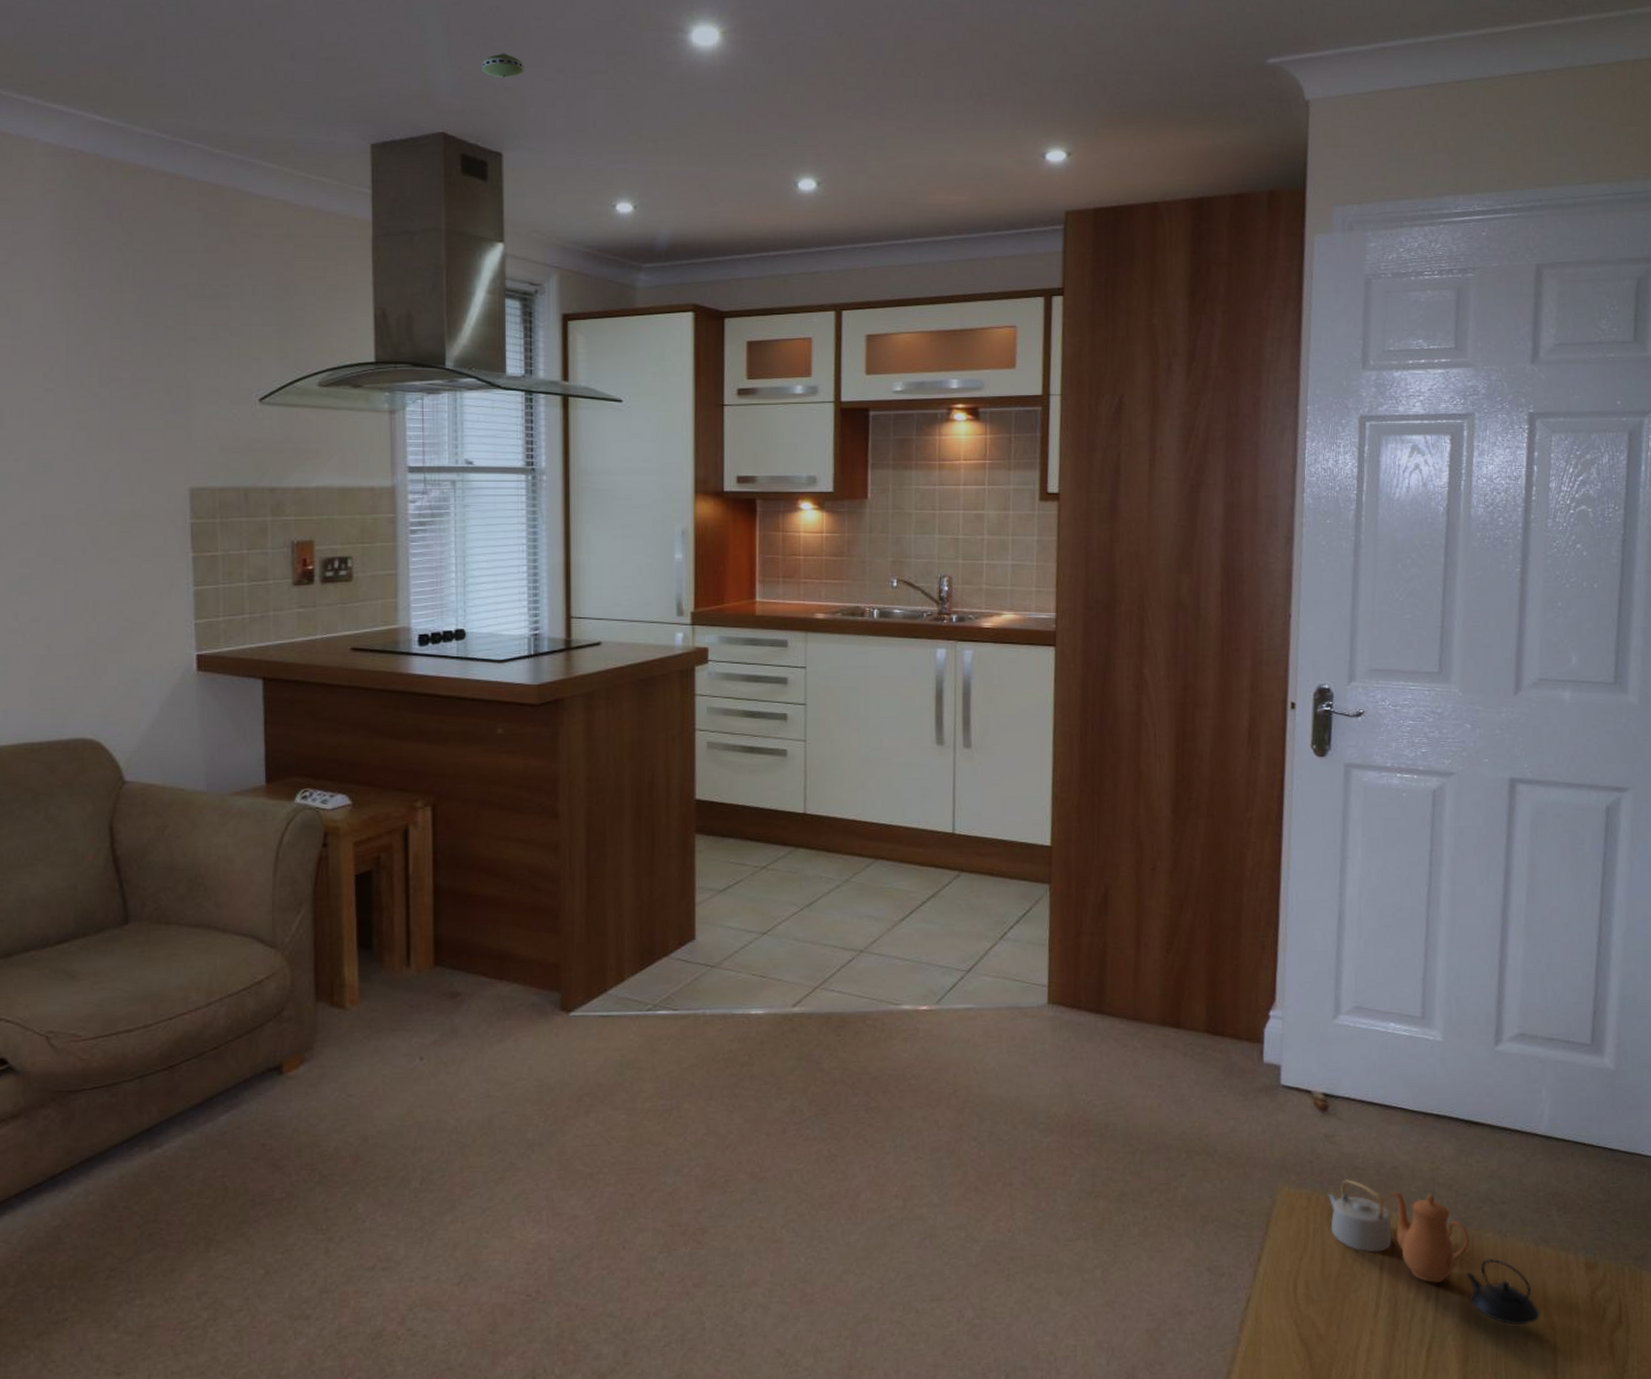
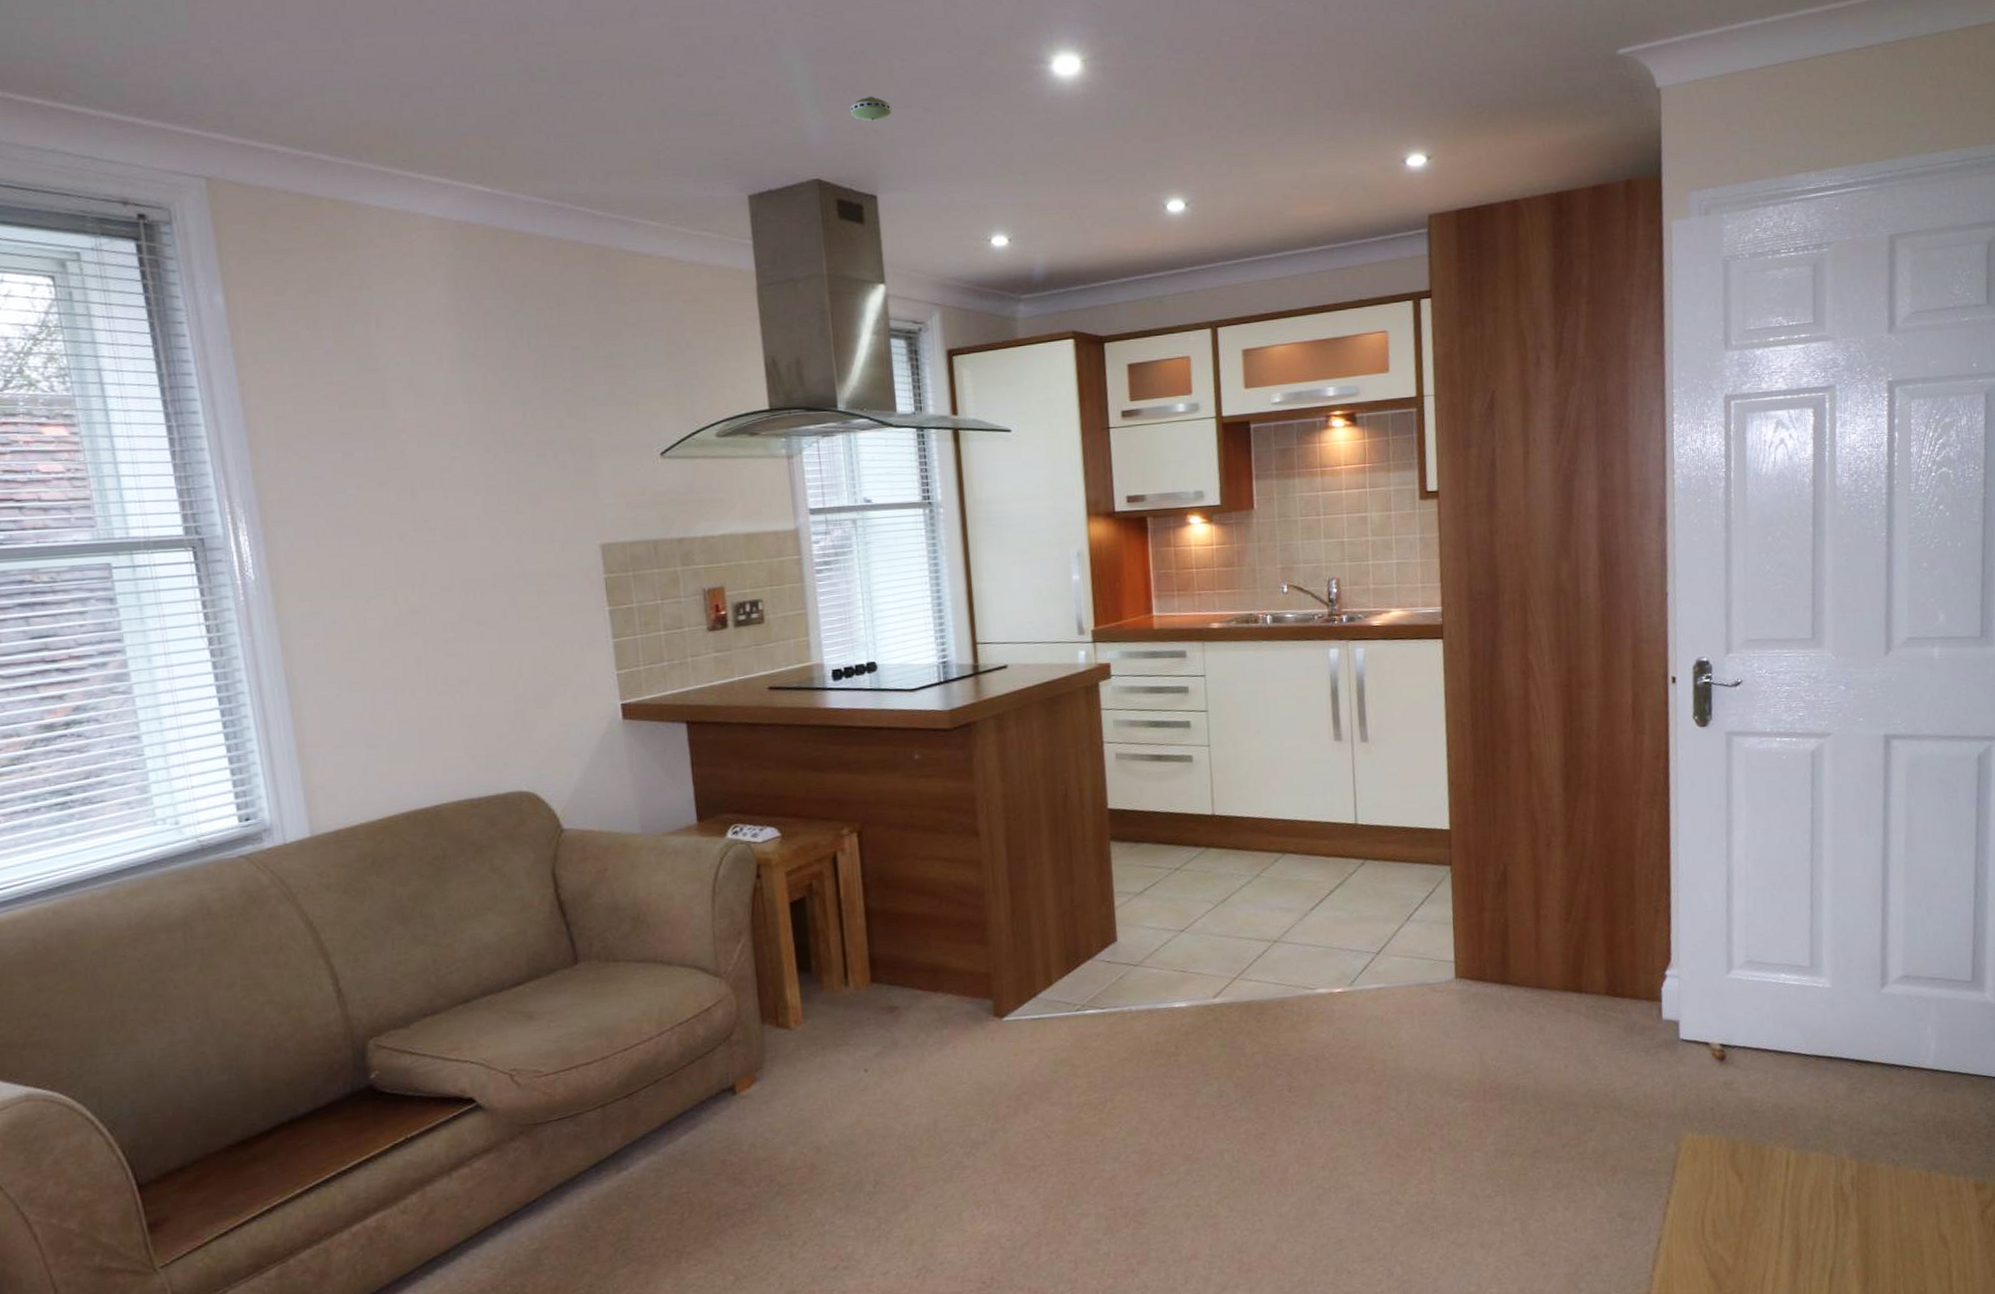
teapot: present [1327,1179,1541,1325] -> none [1728,1122,1935,1247]

